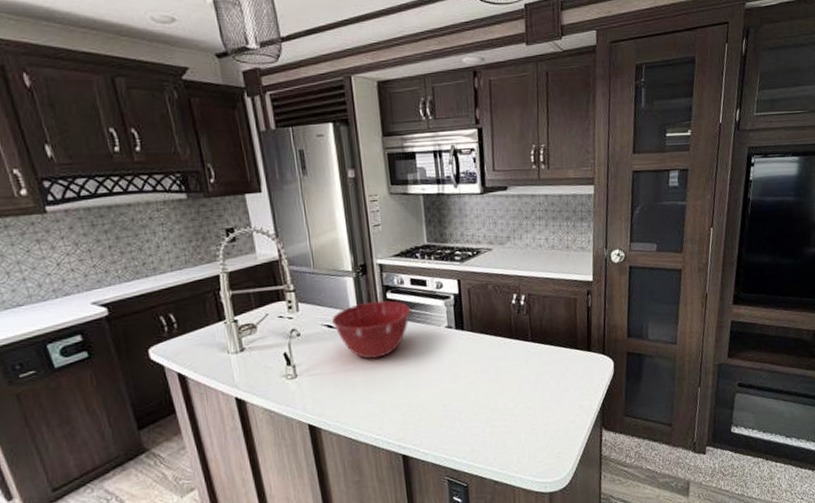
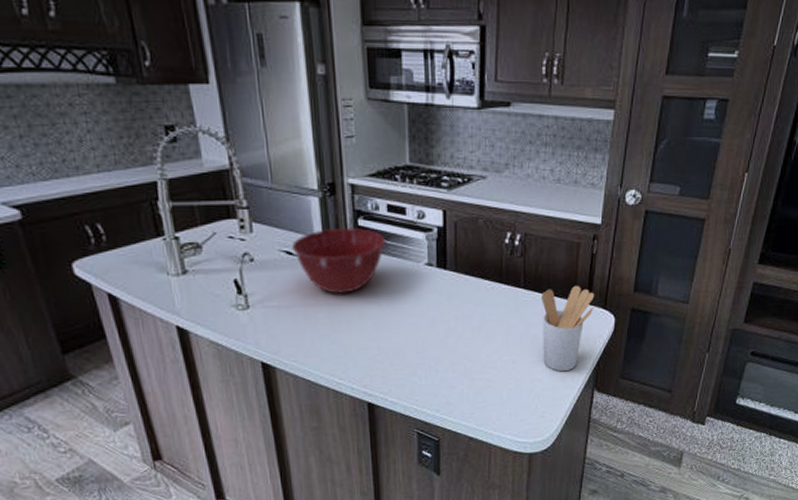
utensil holder: none [547,336,594,414] -> present [541,286,595,372]

